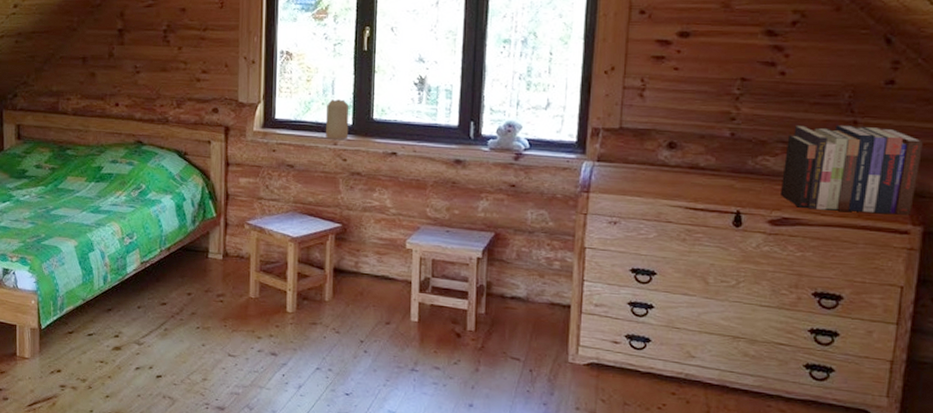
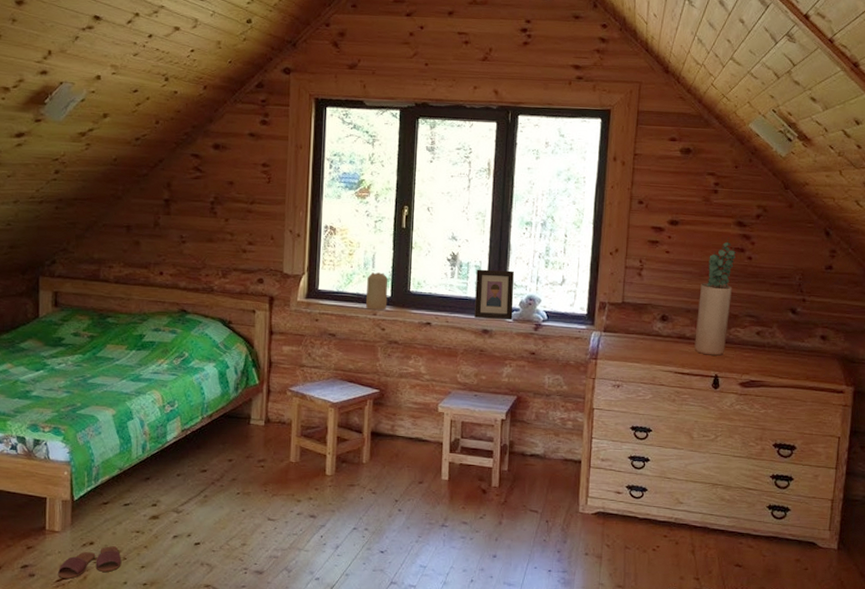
slippers: none [29,374,87,404] -> present [58,546,122,579]
picture frame: none [445,93,491,150] -> present [474,269,515,321]
vase: none [710,49,766,189] -> present [694,237,737,356]
books: present [779,125,923,215] -> none [748,302,853,378]

